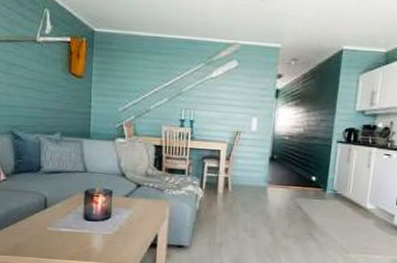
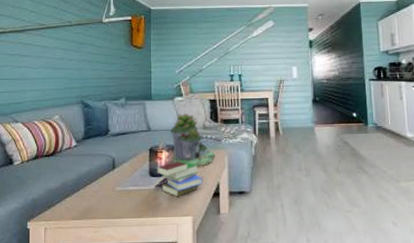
book: none [89,207,140,244] -> present [155,160,202,197]
succulent planter: none [105,157,157,215] -> present [169,114,216,166]

